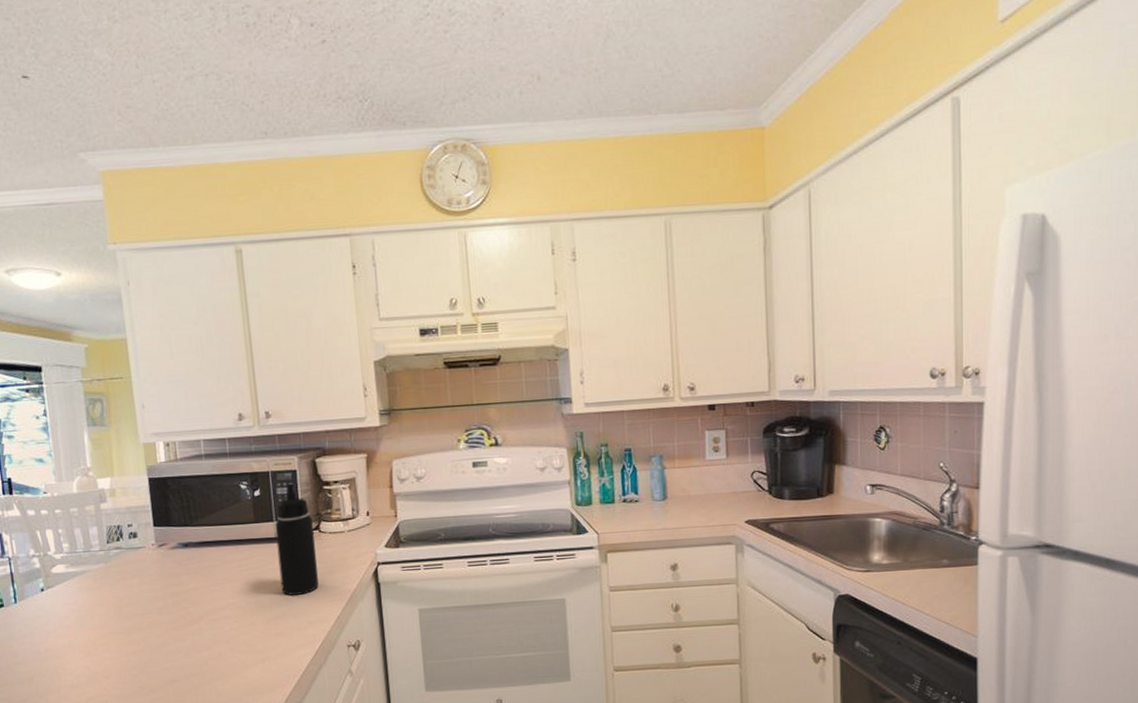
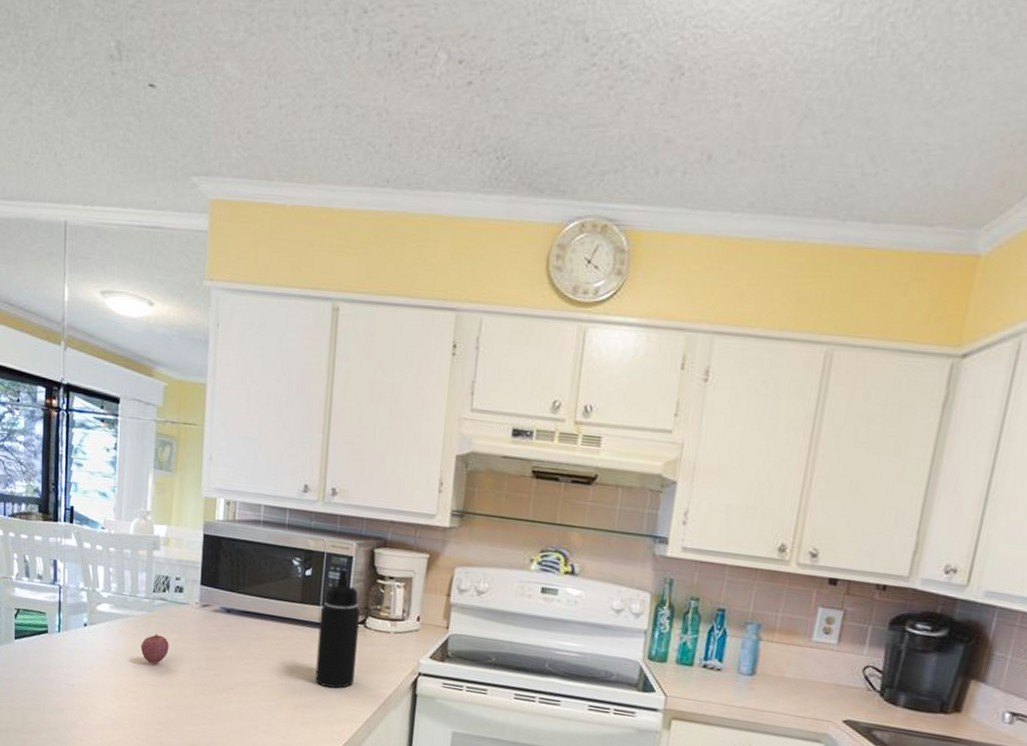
fruit: none [103,582,133,613] -> present [140,633,169,664]

